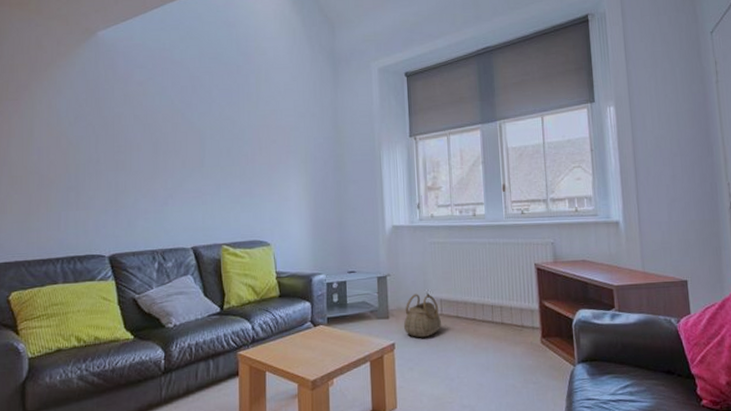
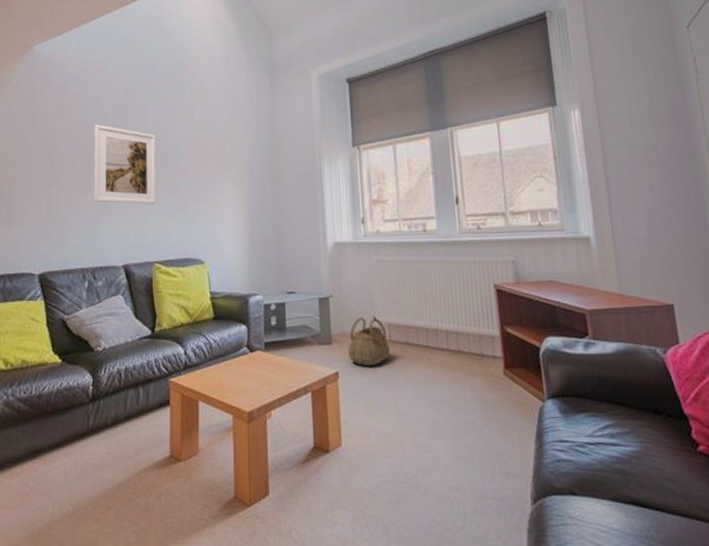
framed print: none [161,111,224,190] -> present [94,124,157,205]

